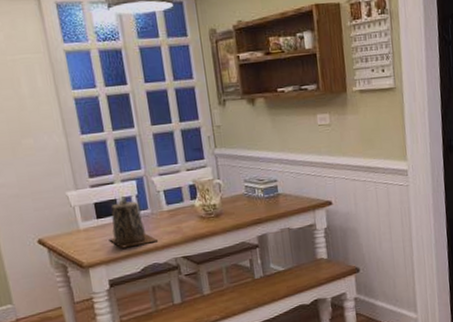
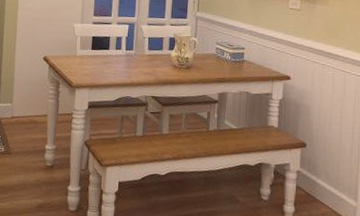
teapot: present [108,195,159,249] -> none [96,35,136,79]

